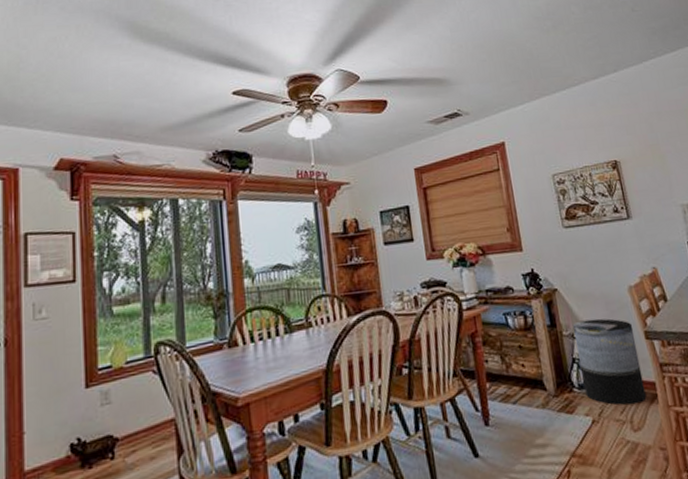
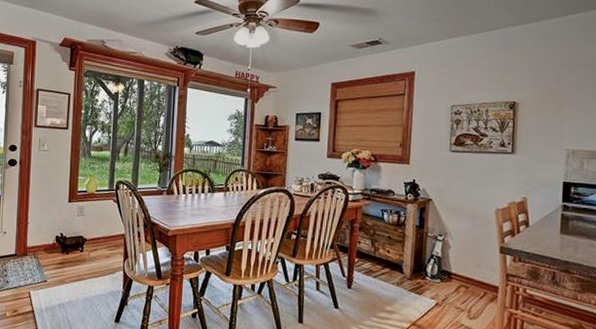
trash can: present [572,318,647,406] -> none [435,227,491,300]

